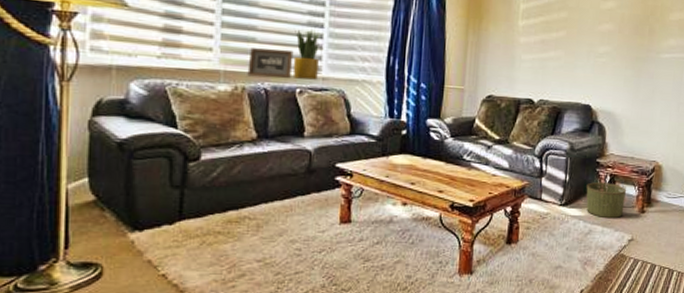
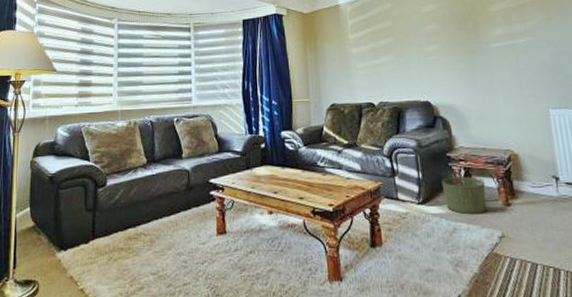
picture frame: present [247,48,294,79] -> none [137,87,170,113]
planter: present [293,29,320,80] -> none [170,68,189,110]

